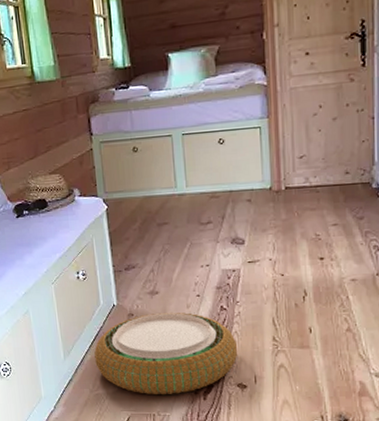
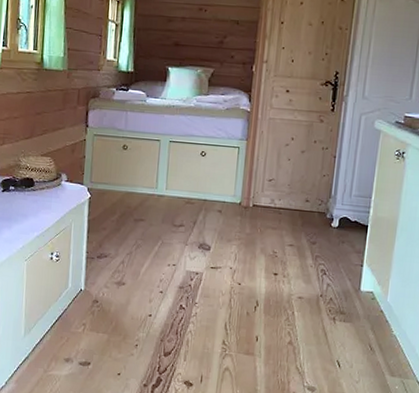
woven basket: present [94,312,237,395] -> none [54,303,189,384]

